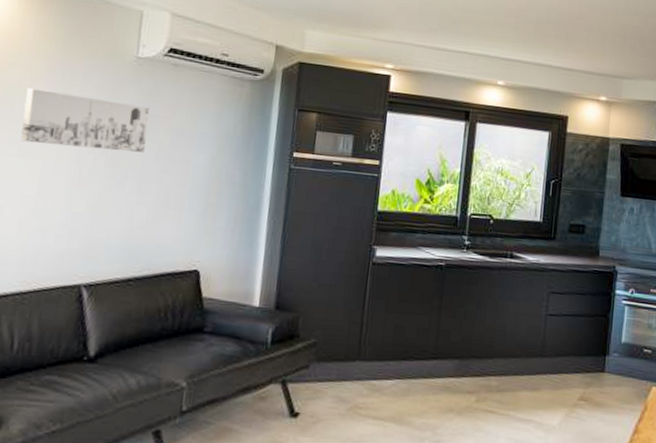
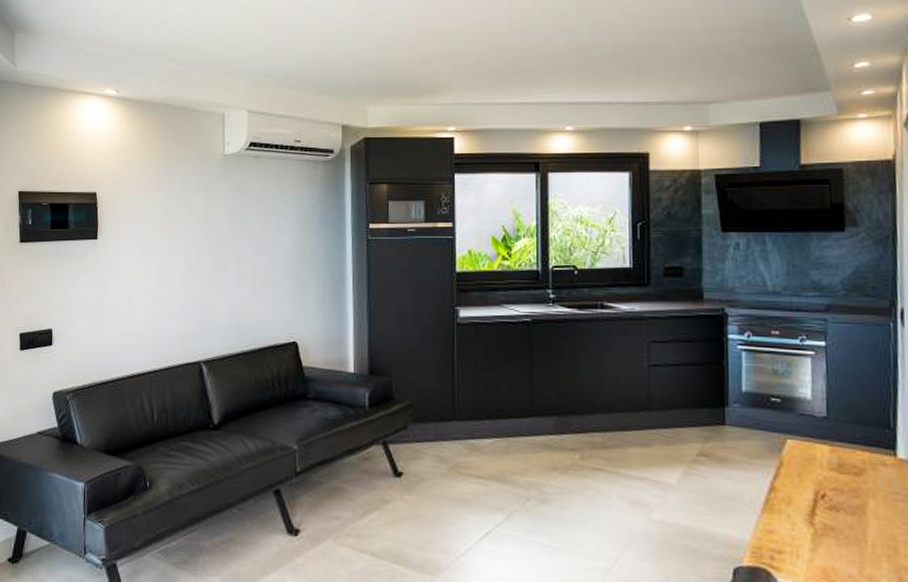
wall art: present [20,88,149,152] -> none [140,194,240,241]

